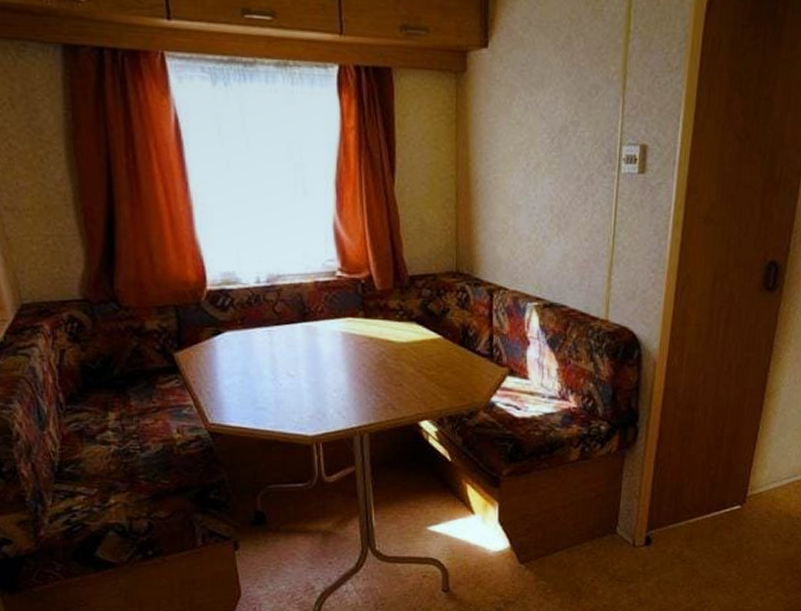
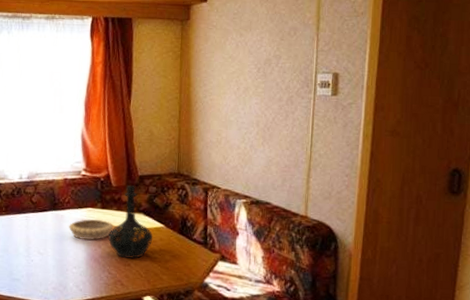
decorative bowl: none [324,331,380,357] -> present [69,219,113,240]
bottle: none [374,287,429,378] -> present [108,184,153,259]

